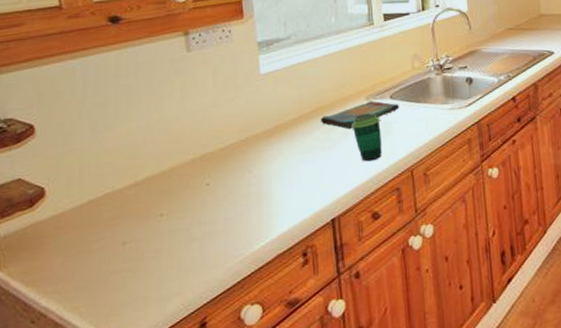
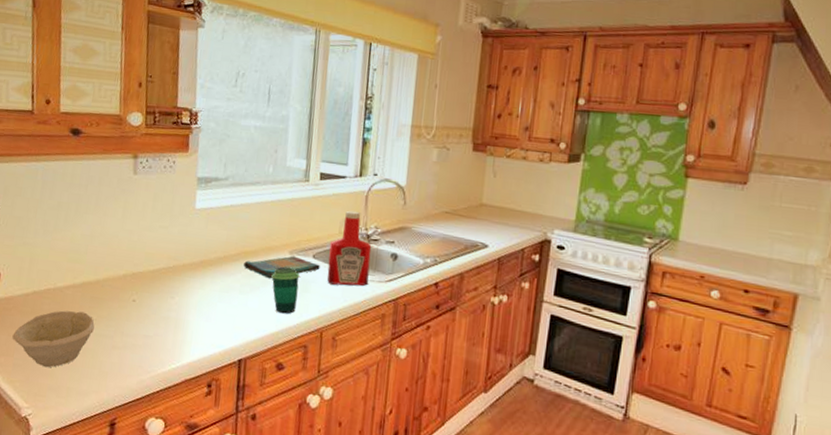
bowl: none [69,209,166,282] -> present [12,310,95,368]
ketchup bottle: none [404,44,449,121] -> present [327,210,372,286]

